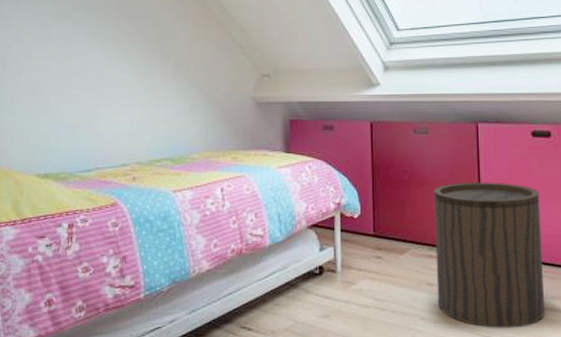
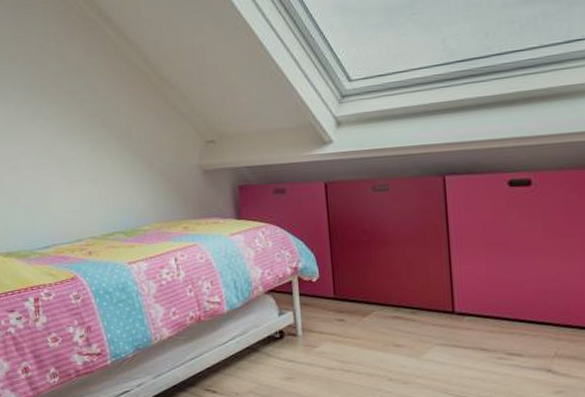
stool: present [434,182,546,328] -> none [398,238,527,388]

